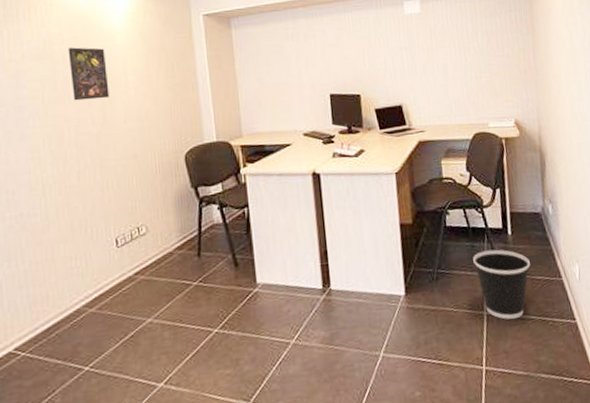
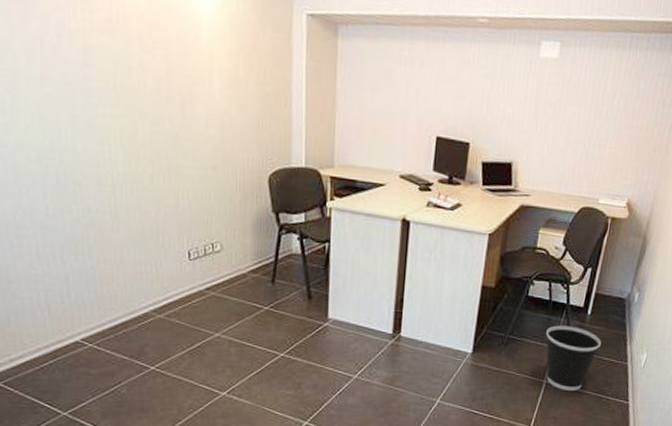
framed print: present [68,47,110,101] -> none [146,27,191,97]

